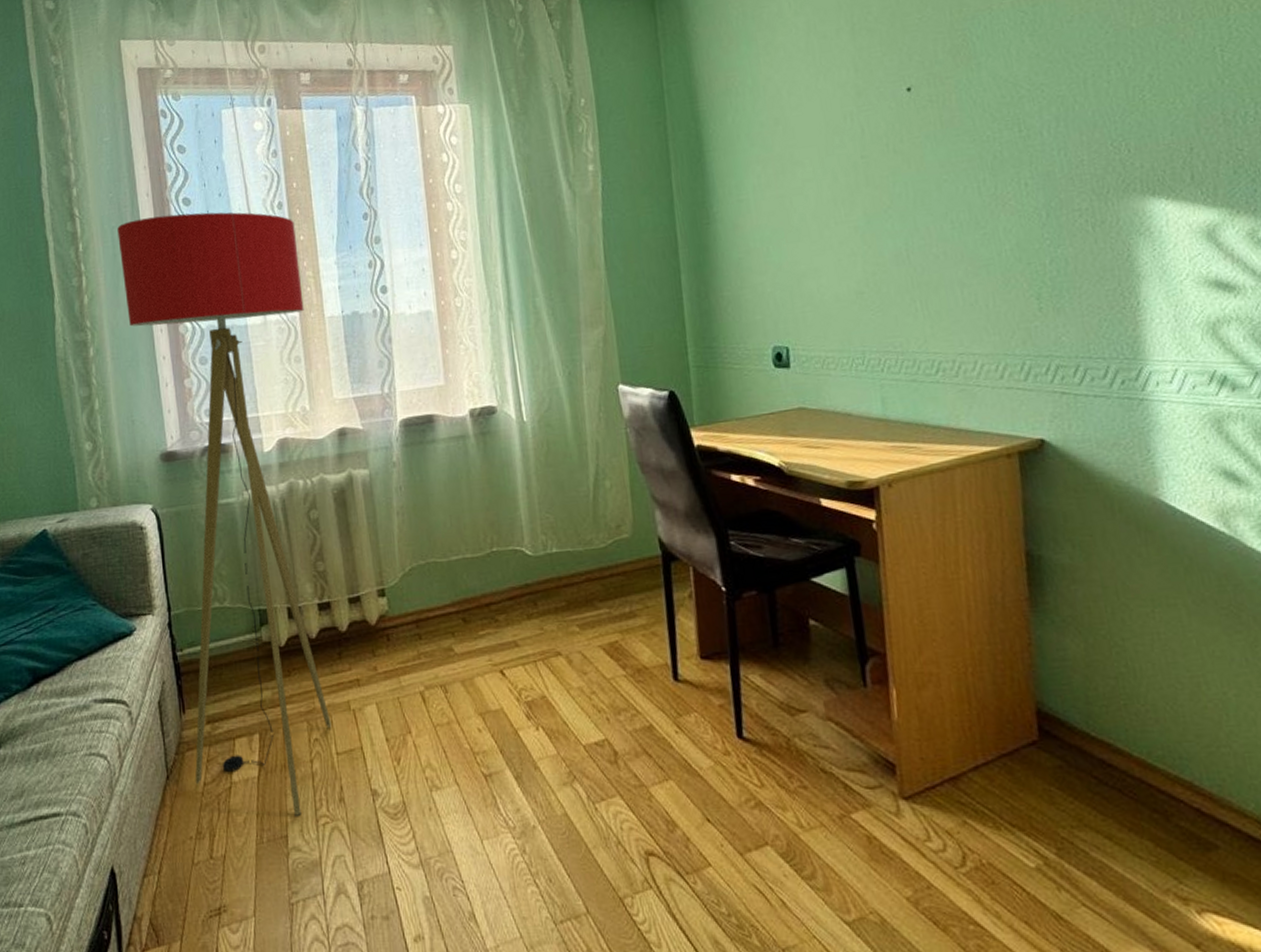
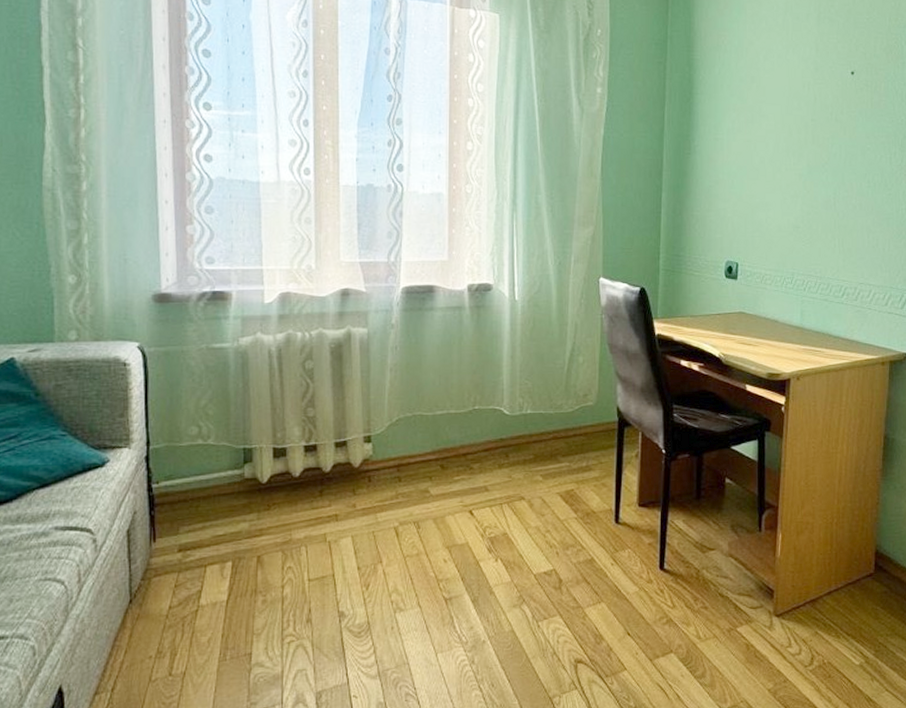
floor lamp: present [117,212,332,816] -> none [126,61,320,636]

